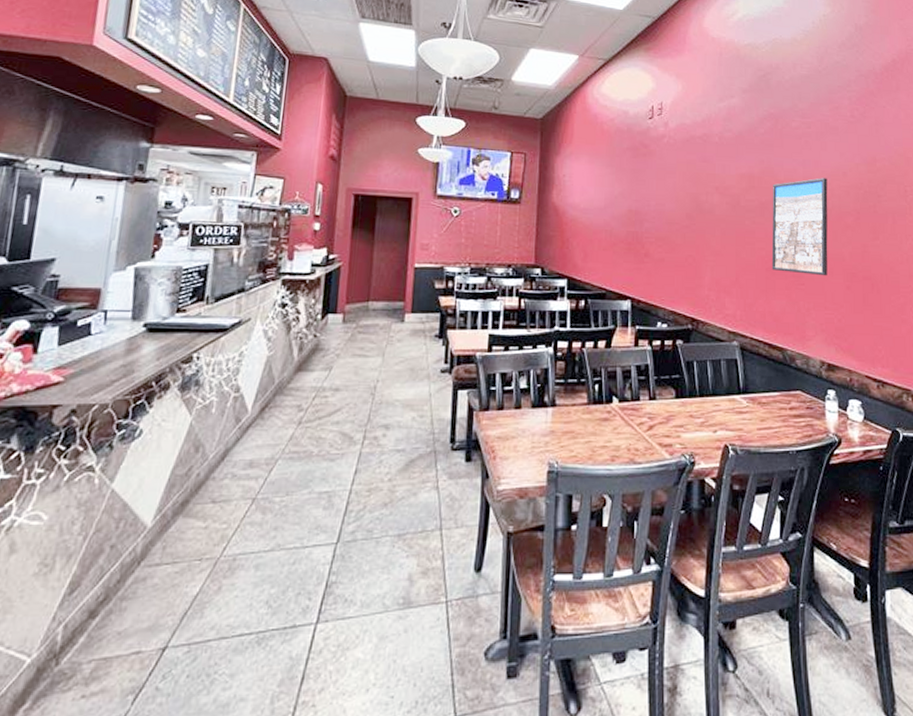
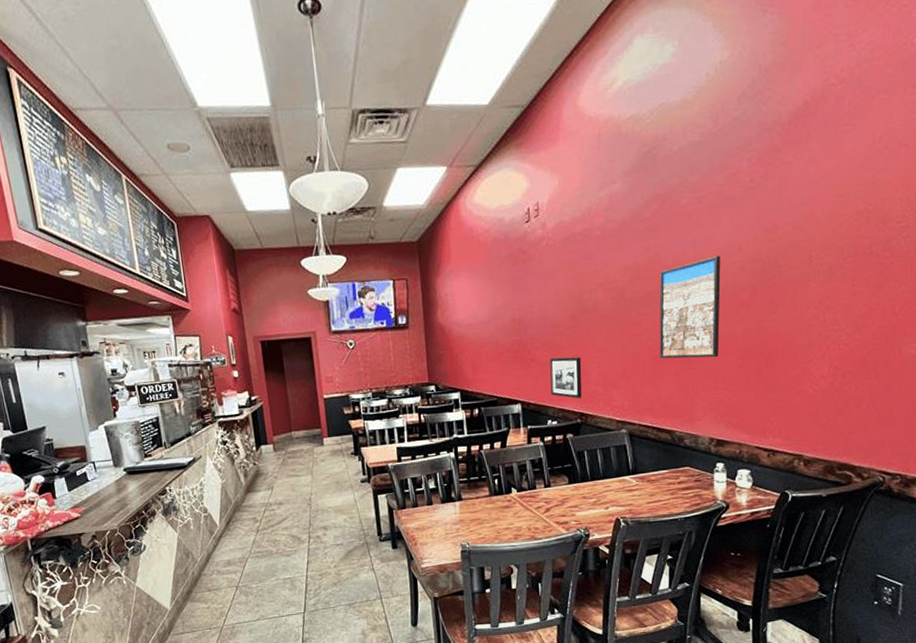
picture frame: none [663,255,695,302] -> present [550,357,582,399]

